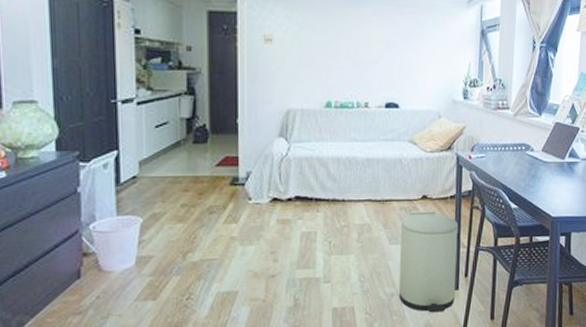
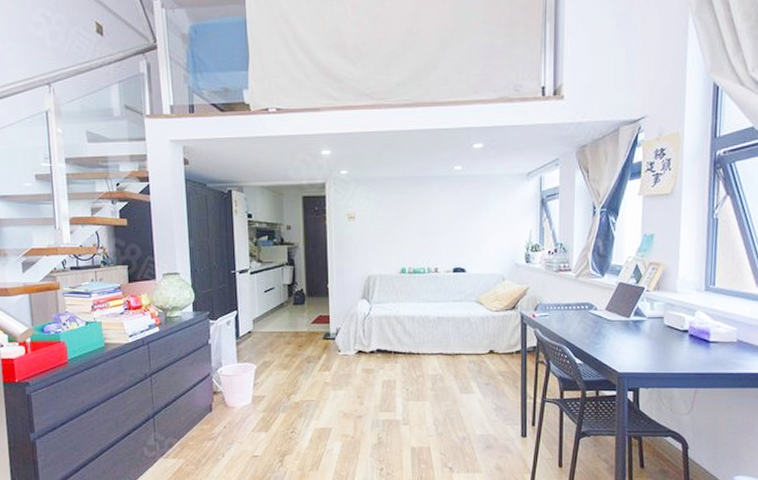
pedal bin: present [398,211,459,313] -> none [470,365,525,457]

